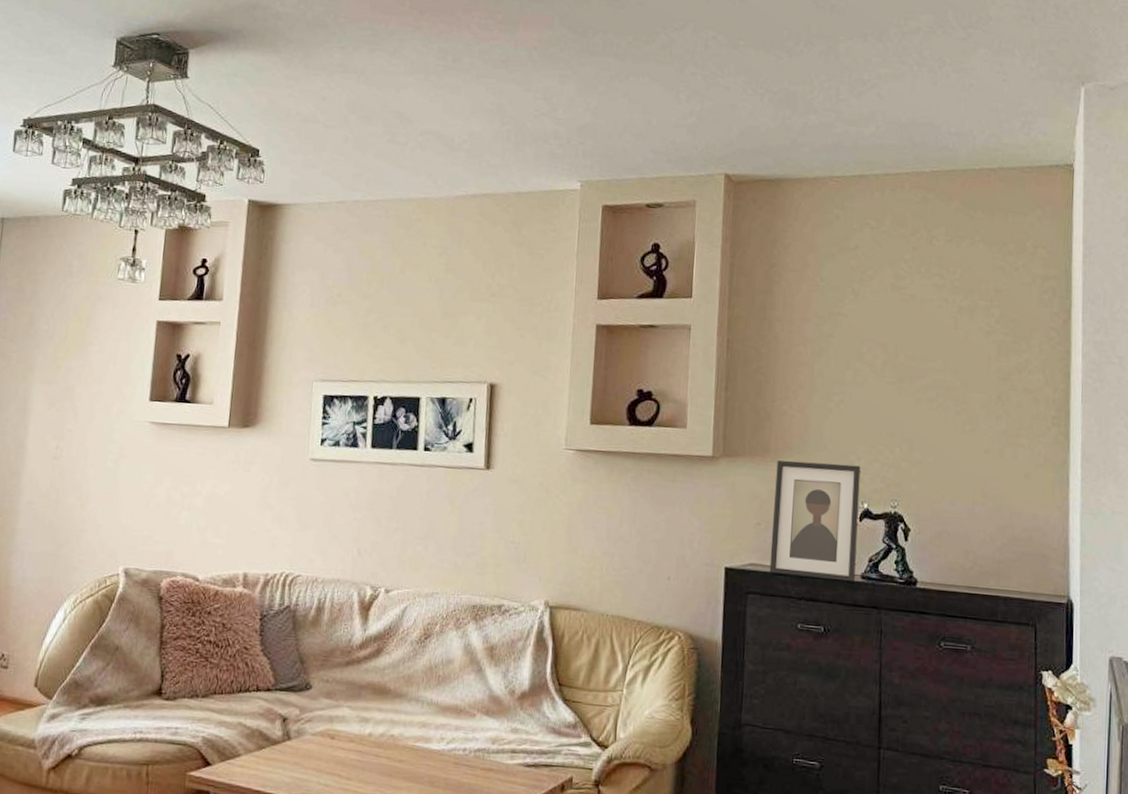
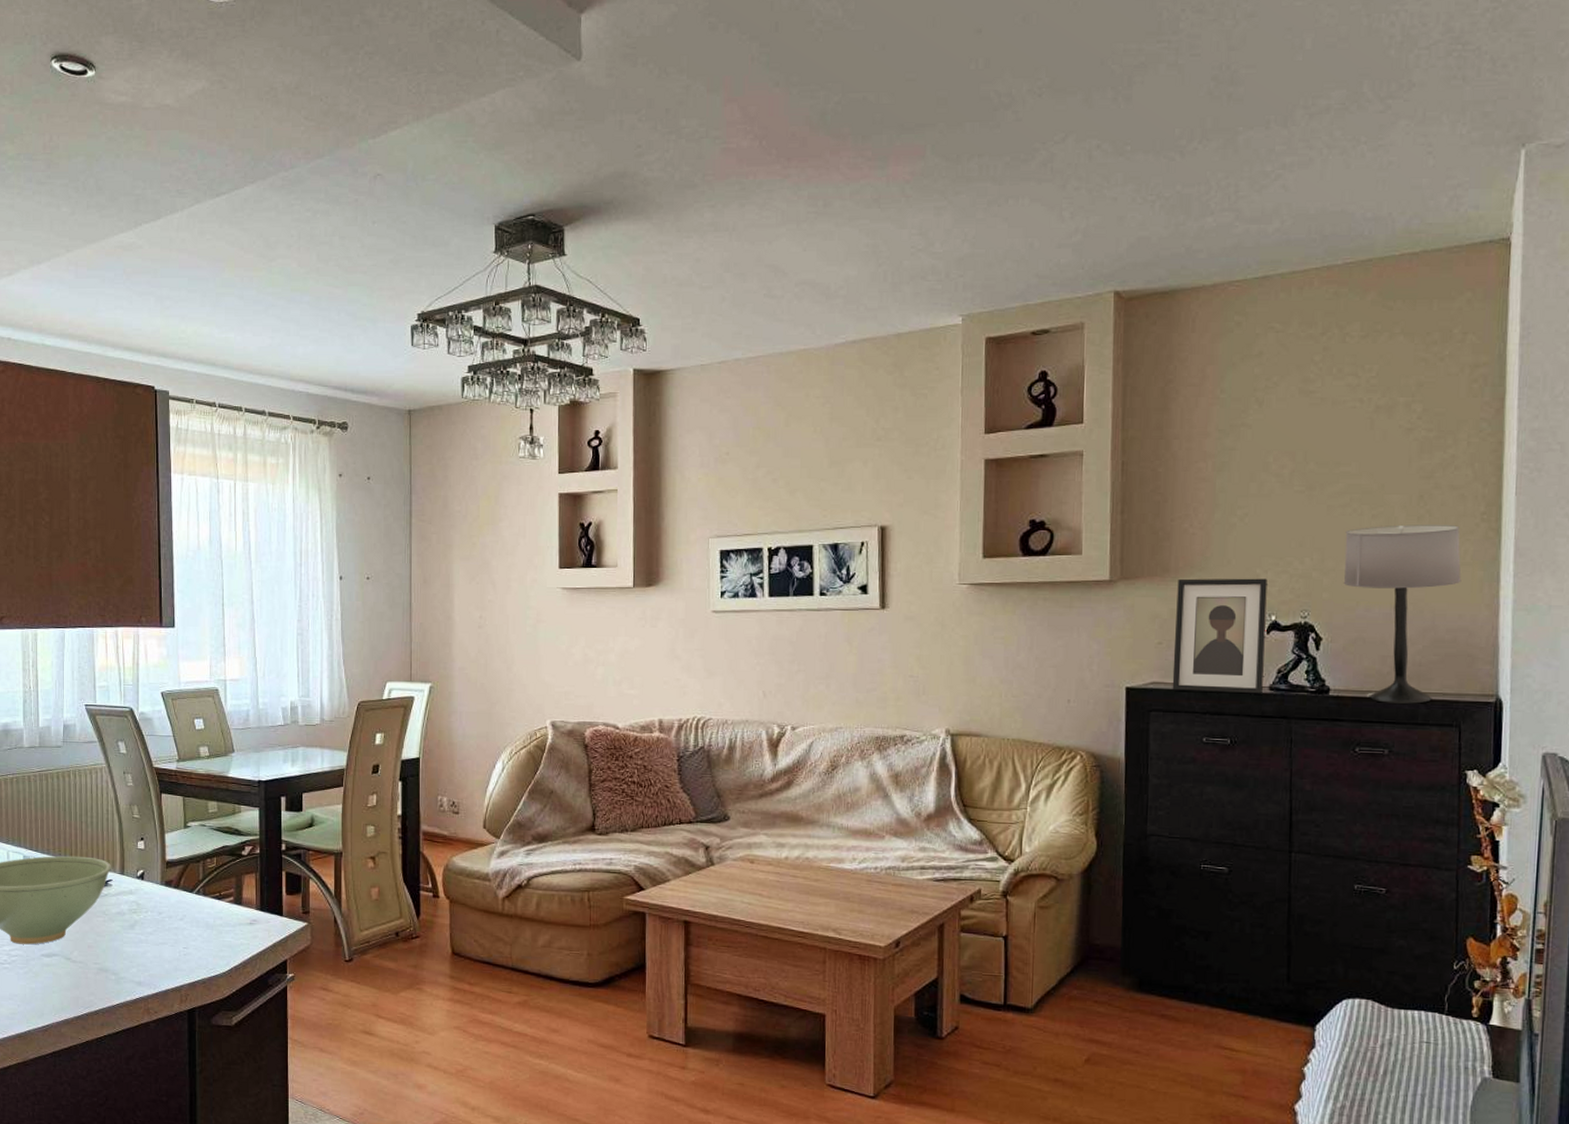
table lamp: none [930,422,1036,602] -> present [1343,524,1462,705]

